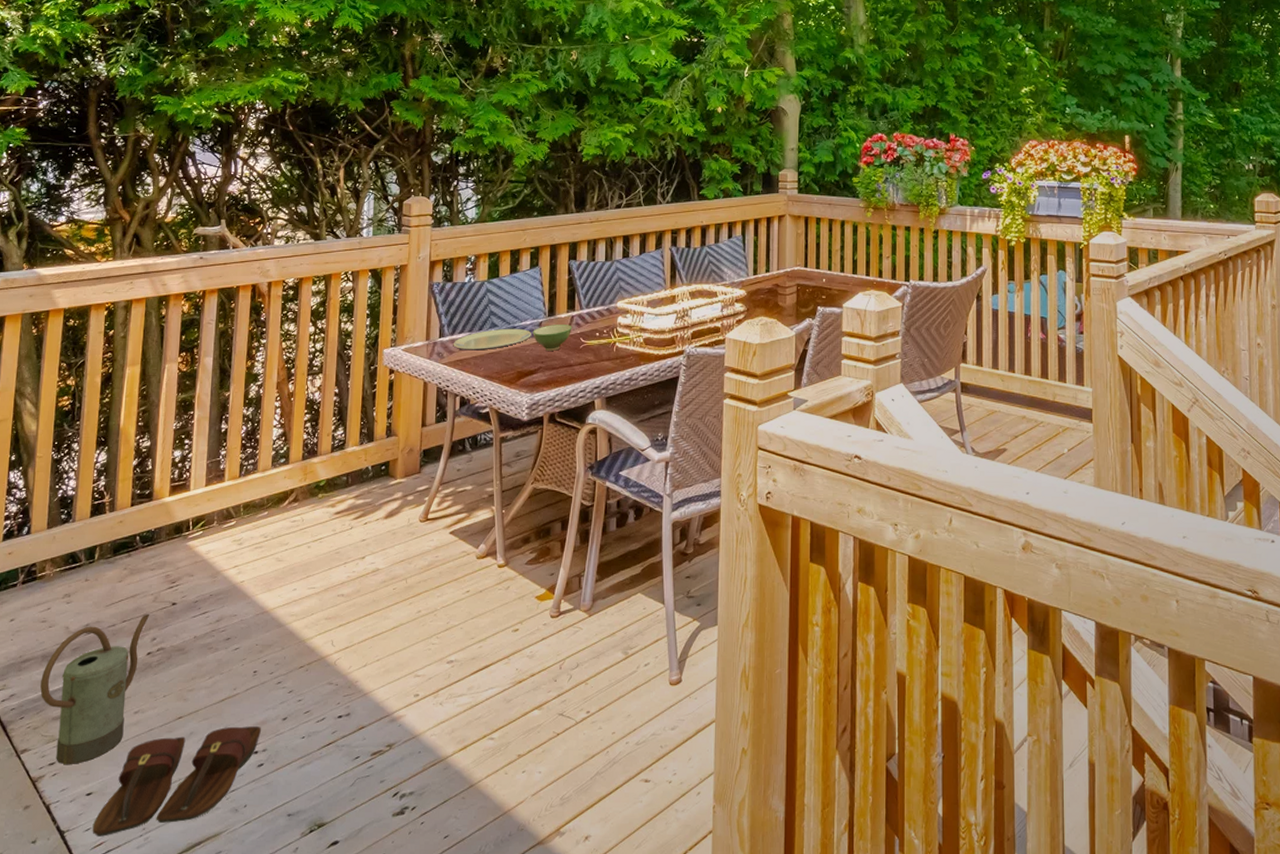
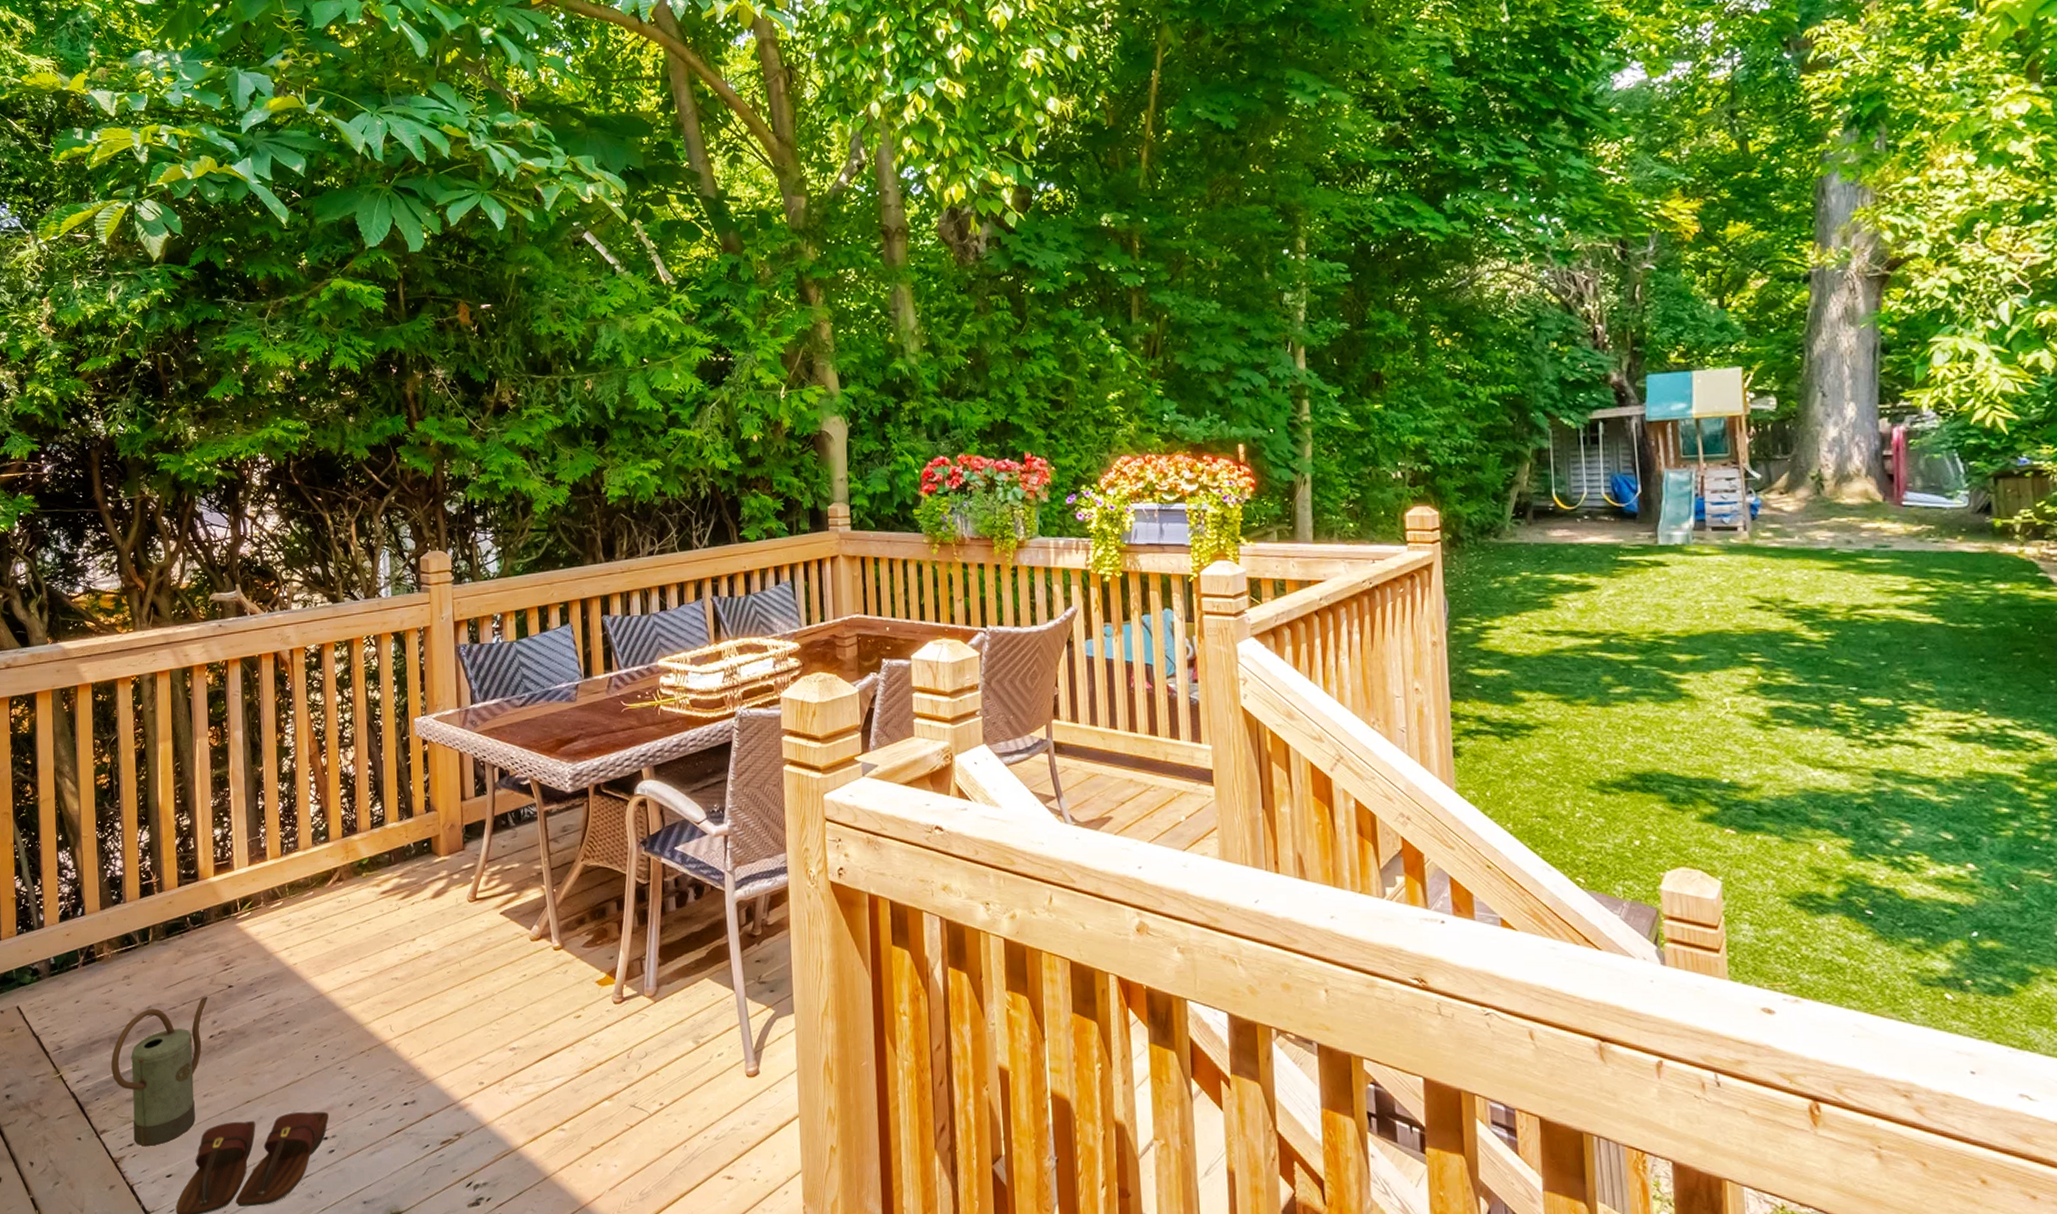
plate: present [453,328,533,350] -> none [486,692,569,718]
bowl: present [532,325,573,352] -> none [569,687,612,717]

